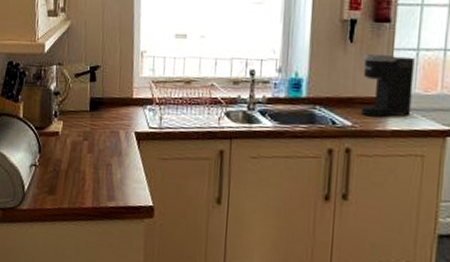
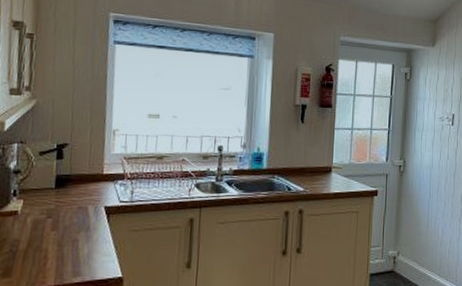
coffee maker: present [360,53,415,117] -> none [310,132,350,182]

